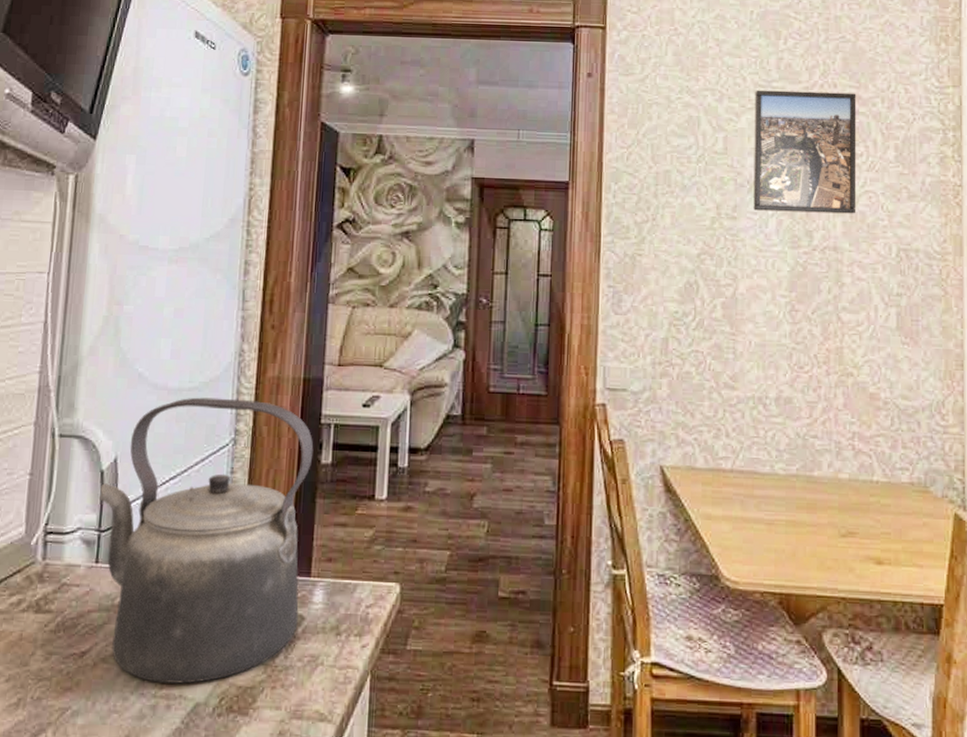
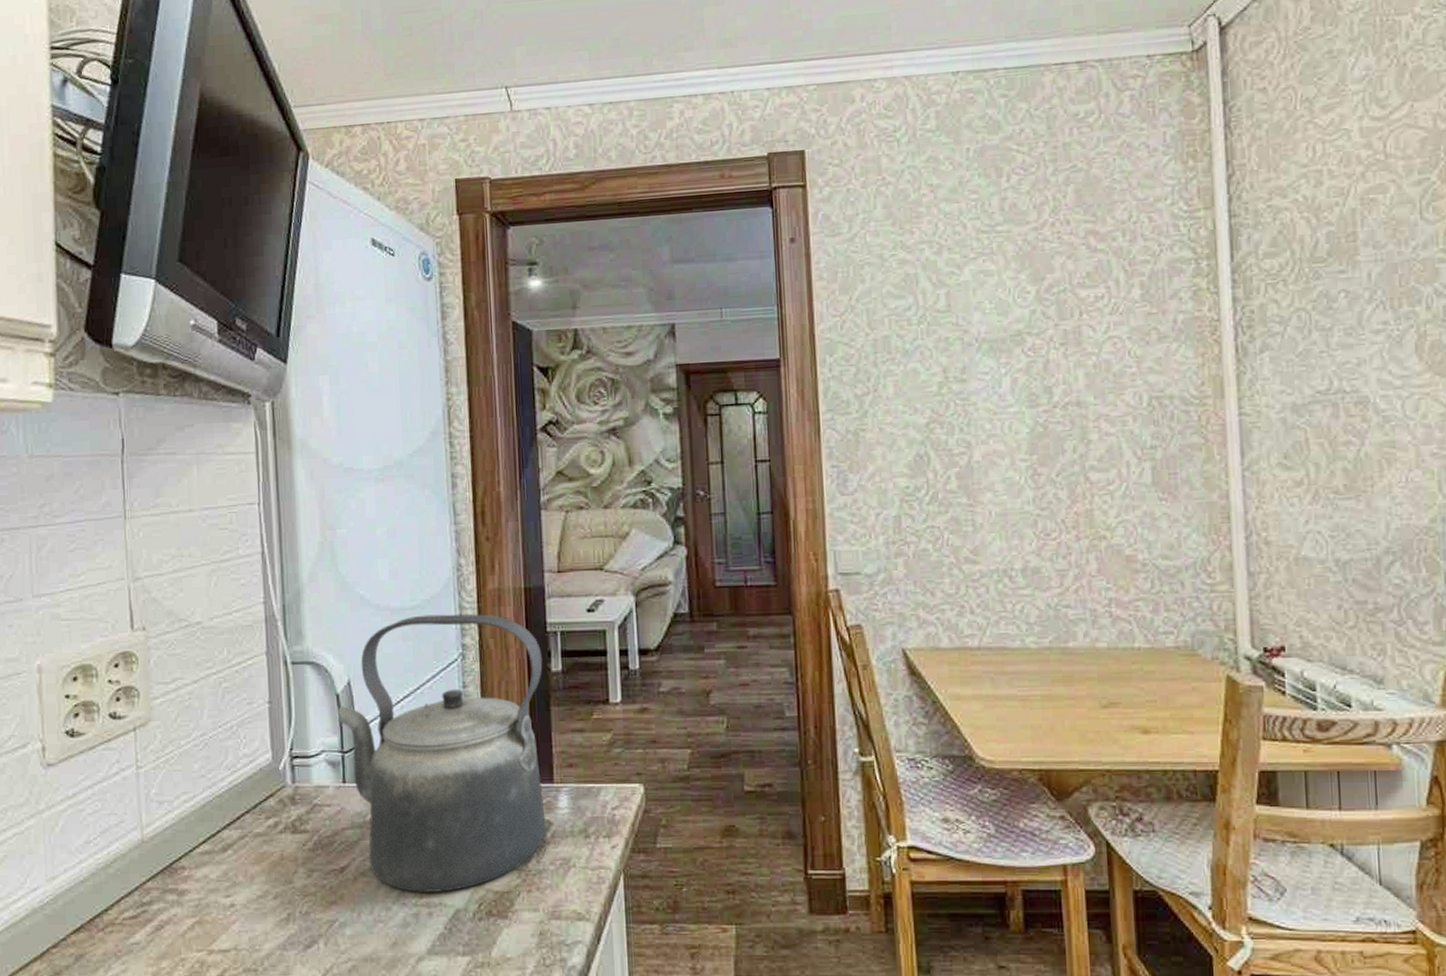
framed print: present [753,90,857,214] -> none [977,228,1100,370]

